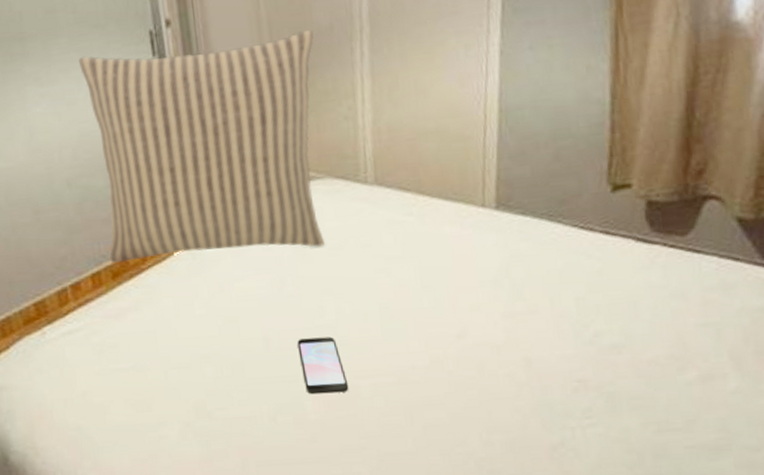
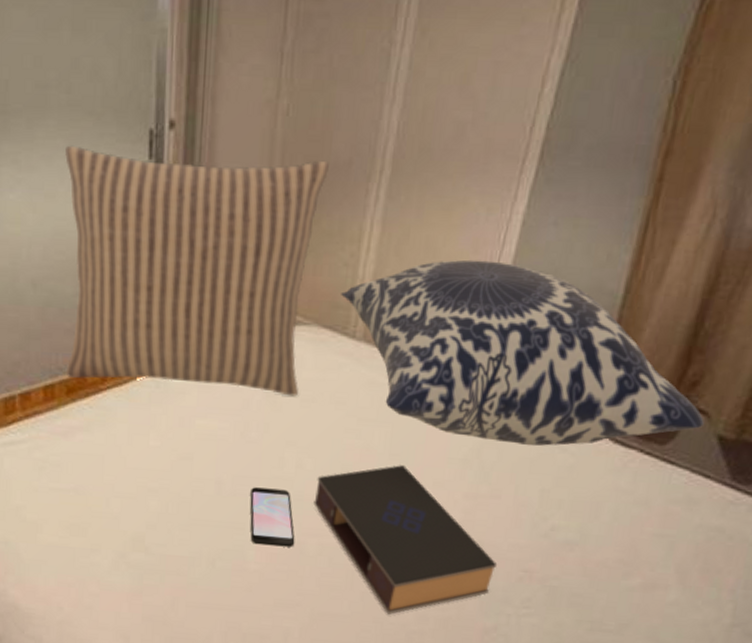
cushion: none [346,90,720,258] -> present [341,259,704,446]
book: none [358,295,549,445] -> present [313,465,497,614]

